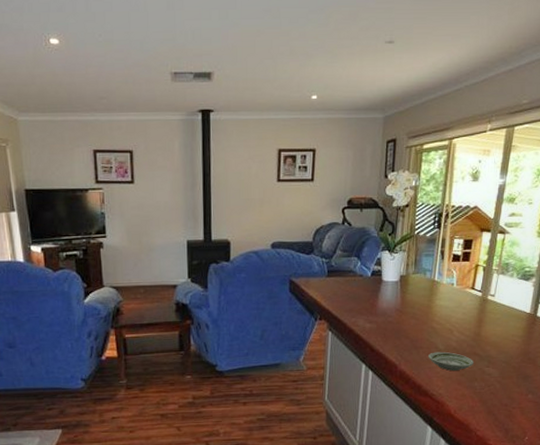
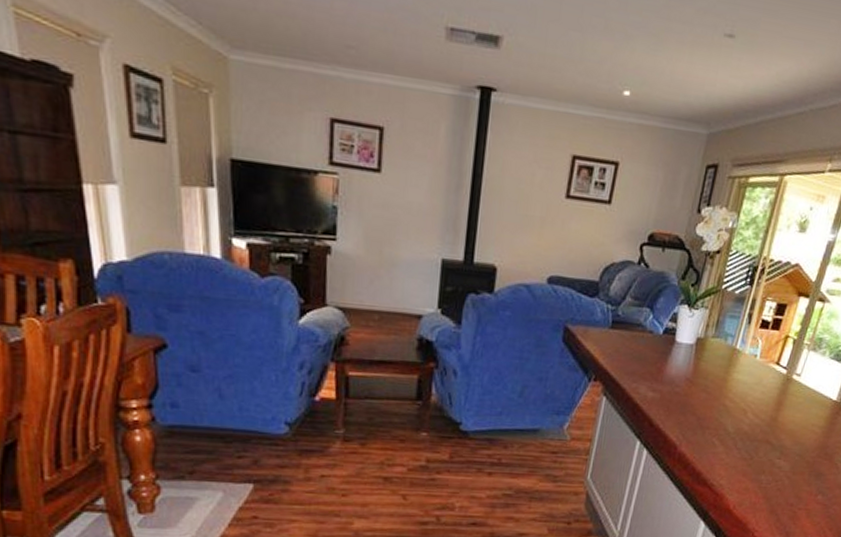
saucer: present [428,351,474,371] -> none [714,434,765,460]

